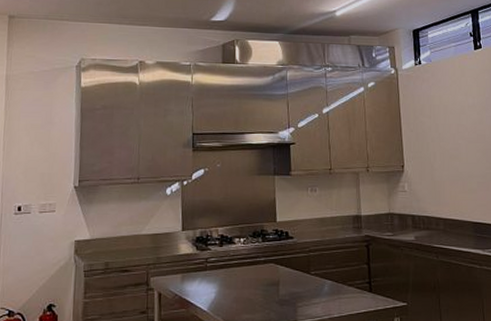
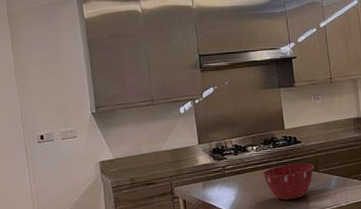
mixing bowl: none [248,262,305,304] -> present [263,163,314,200]

